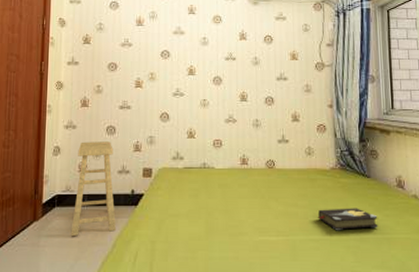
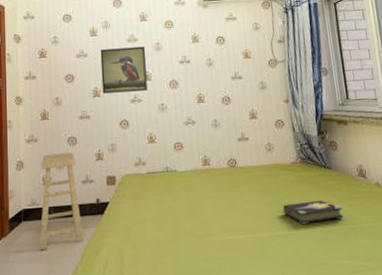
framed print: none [145,40,192,85] -> present [100,46,147,94]

